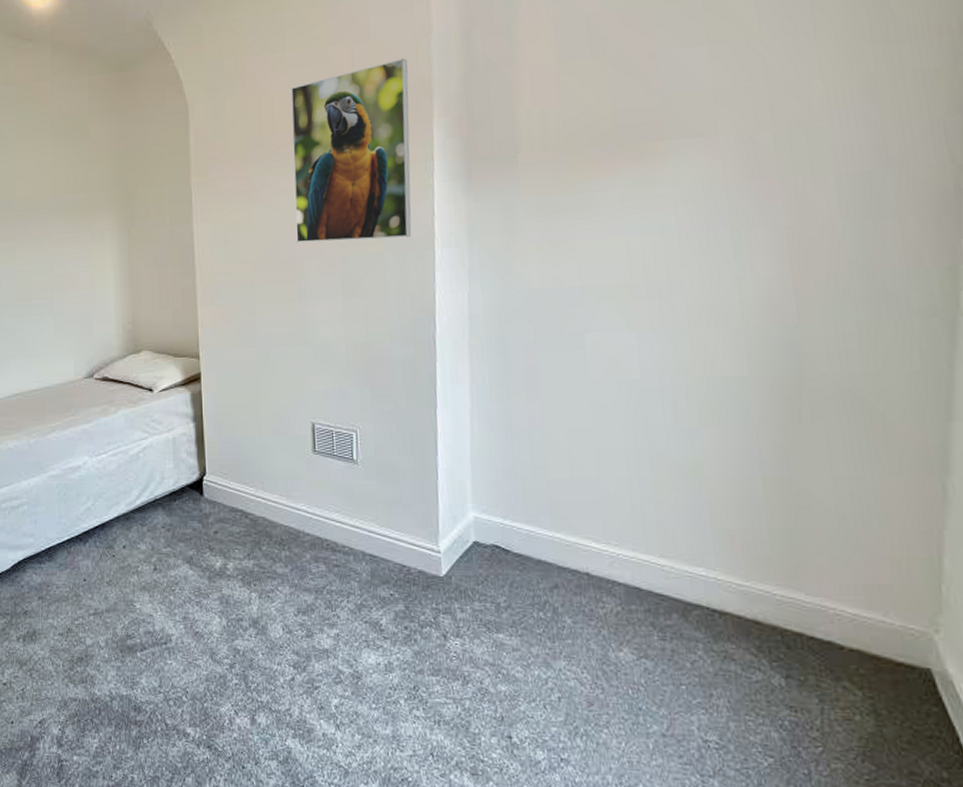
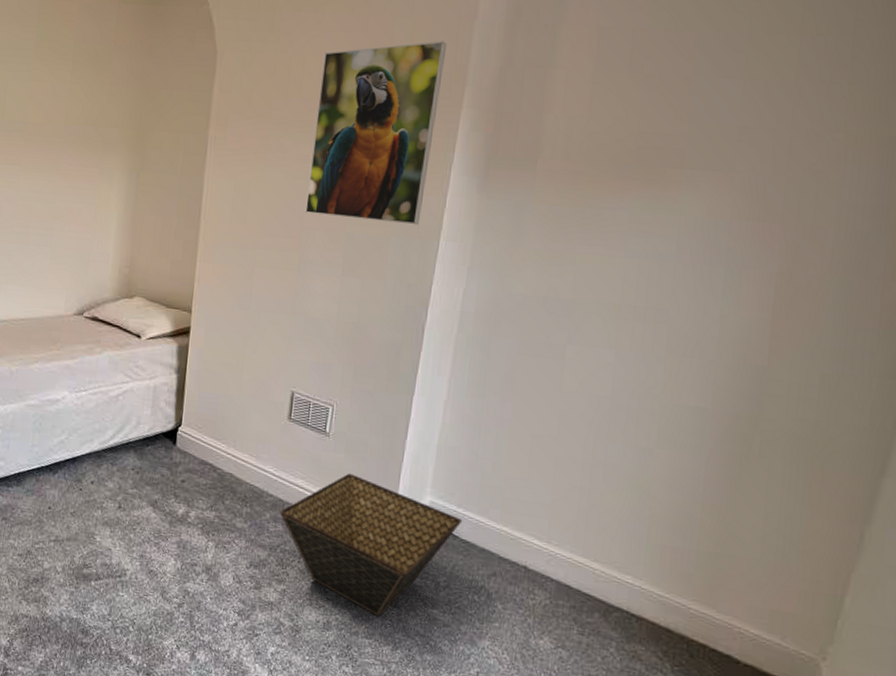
basket: none [320,499,512,651] -> present [280,473,463,618]

